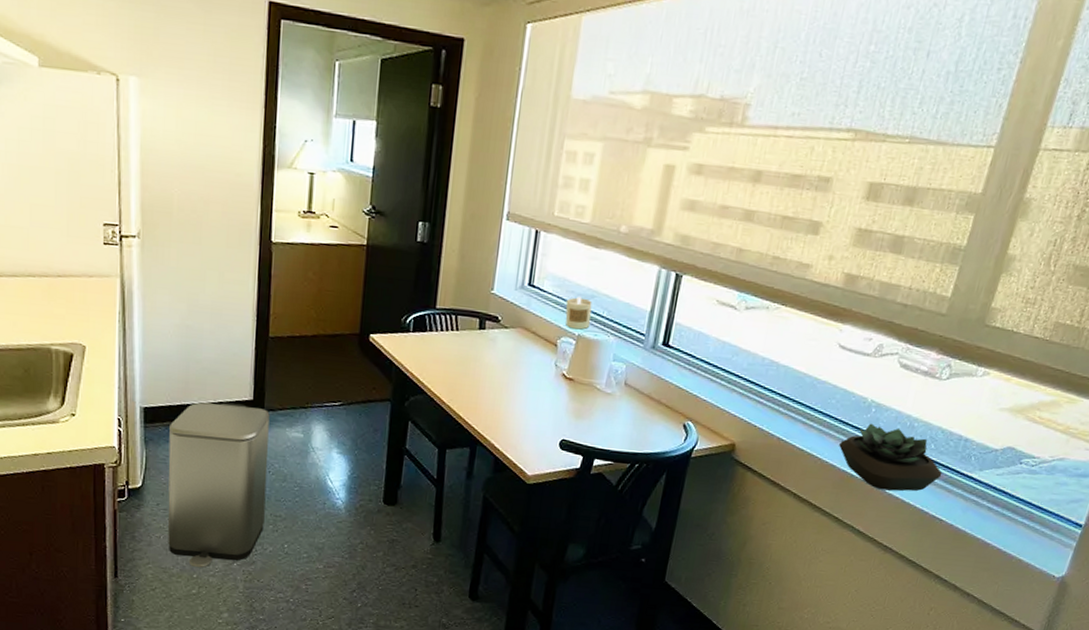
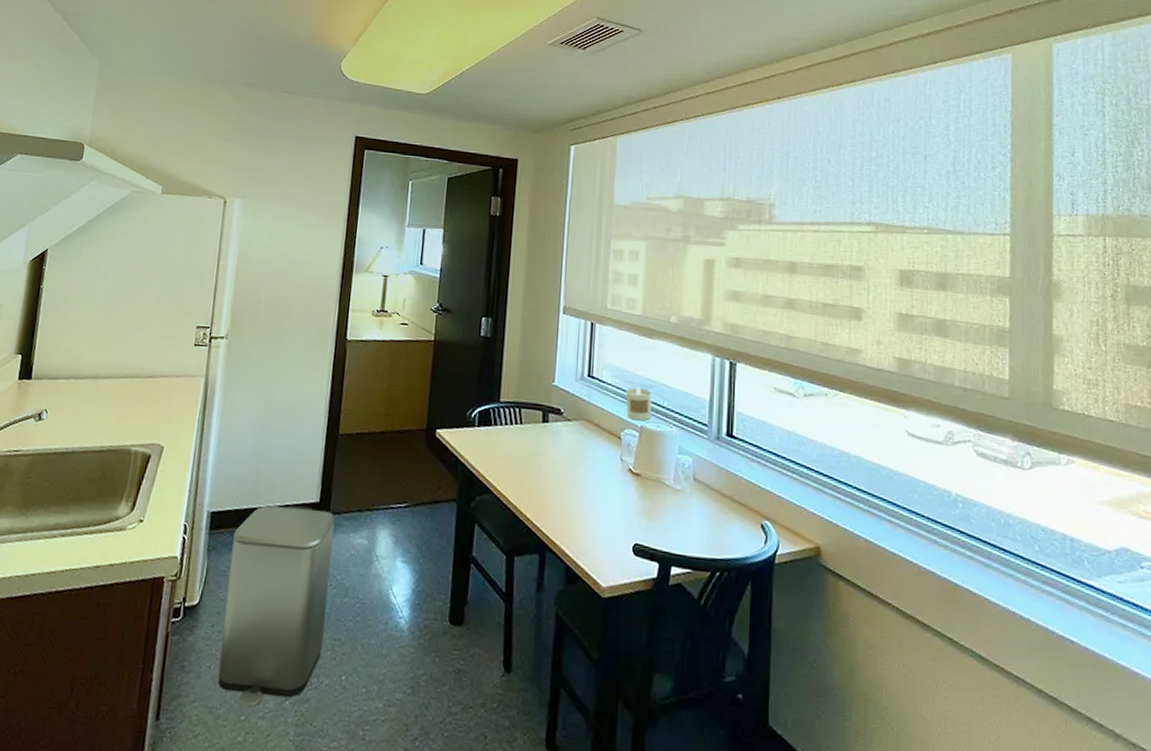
succulent plant: present [839,423,943,491] -> none [933,521,1057,604]

